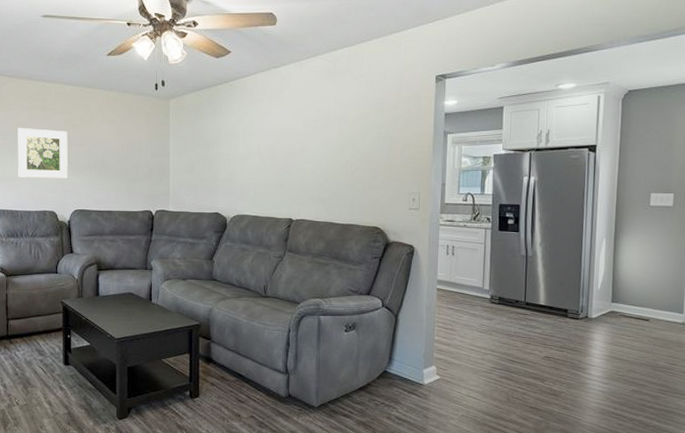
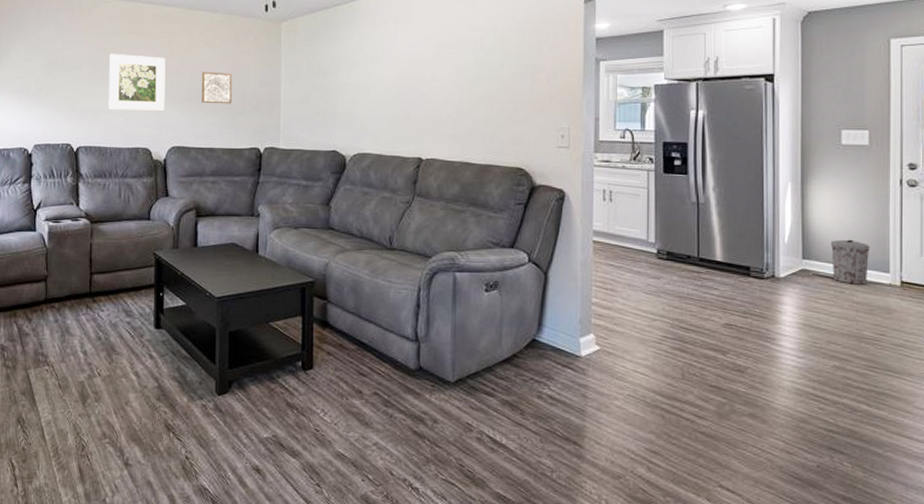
wall art: none [99,143,127,173] -> present [201,71,232,104]
trash can: none [635,286,669,324] -> present [830,239,870,285]

